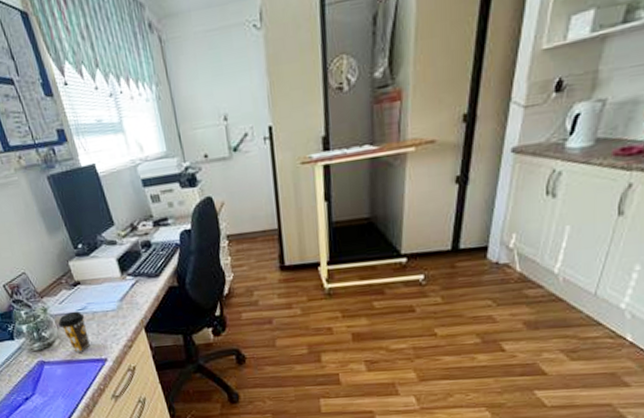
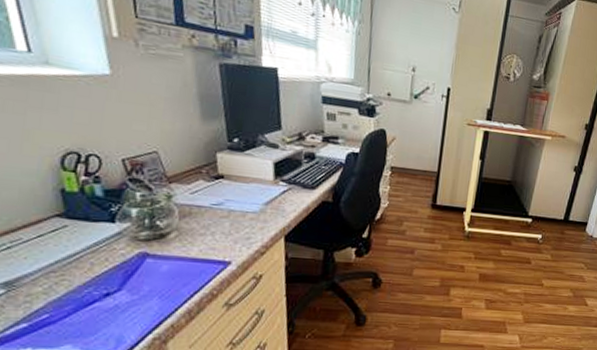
coffee cup: present [58,311,90,352] -> none [182,204,218,250]

